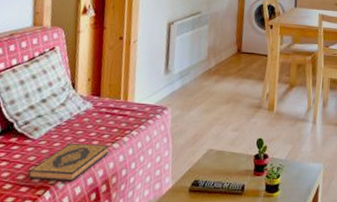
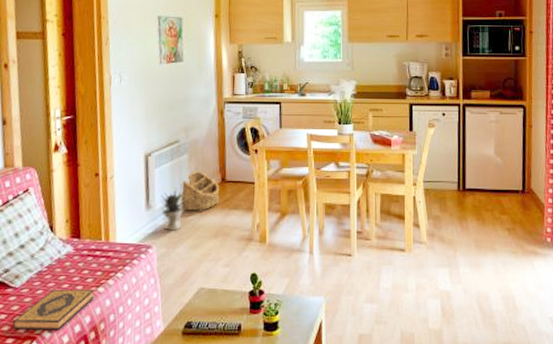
potted plant: none [179,55,205,95] -> present [161,188,188,231]
basket: none [198,41,235,78] -> present [180,171,220,211]

